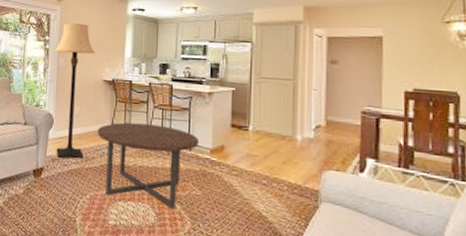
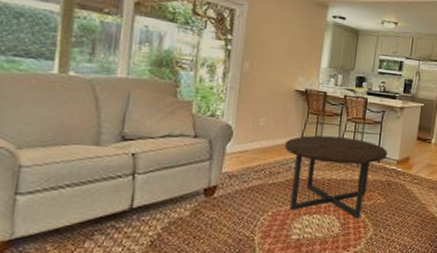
lamp: present [55,23,96,159] -> none [234,22,288,175]

